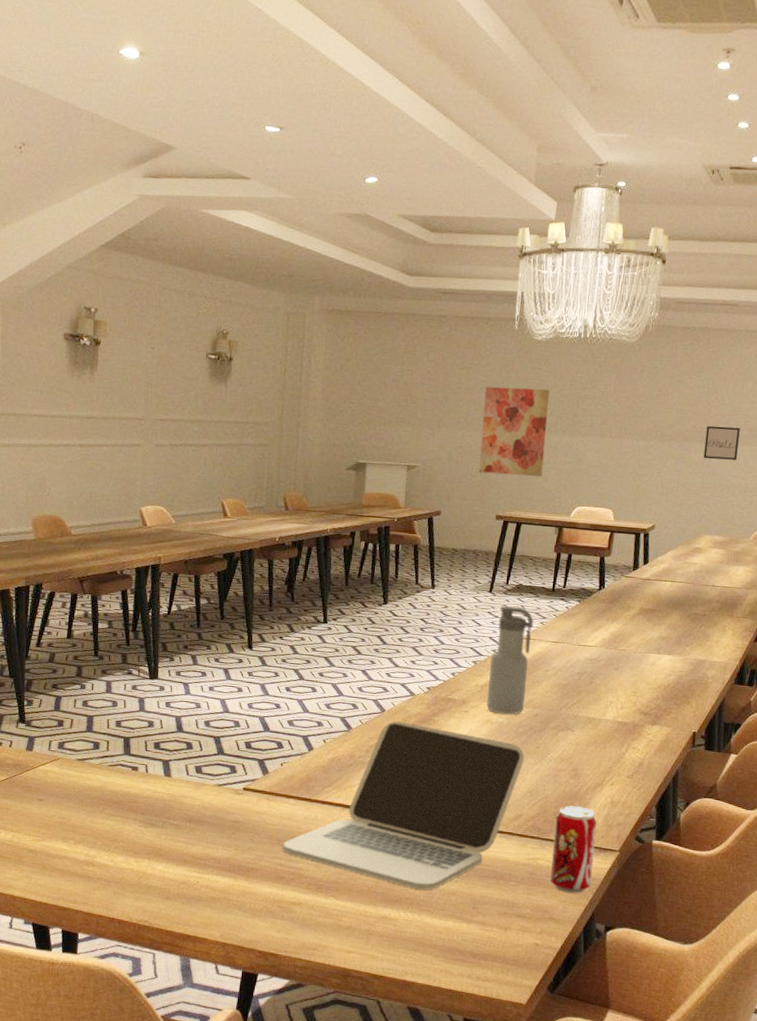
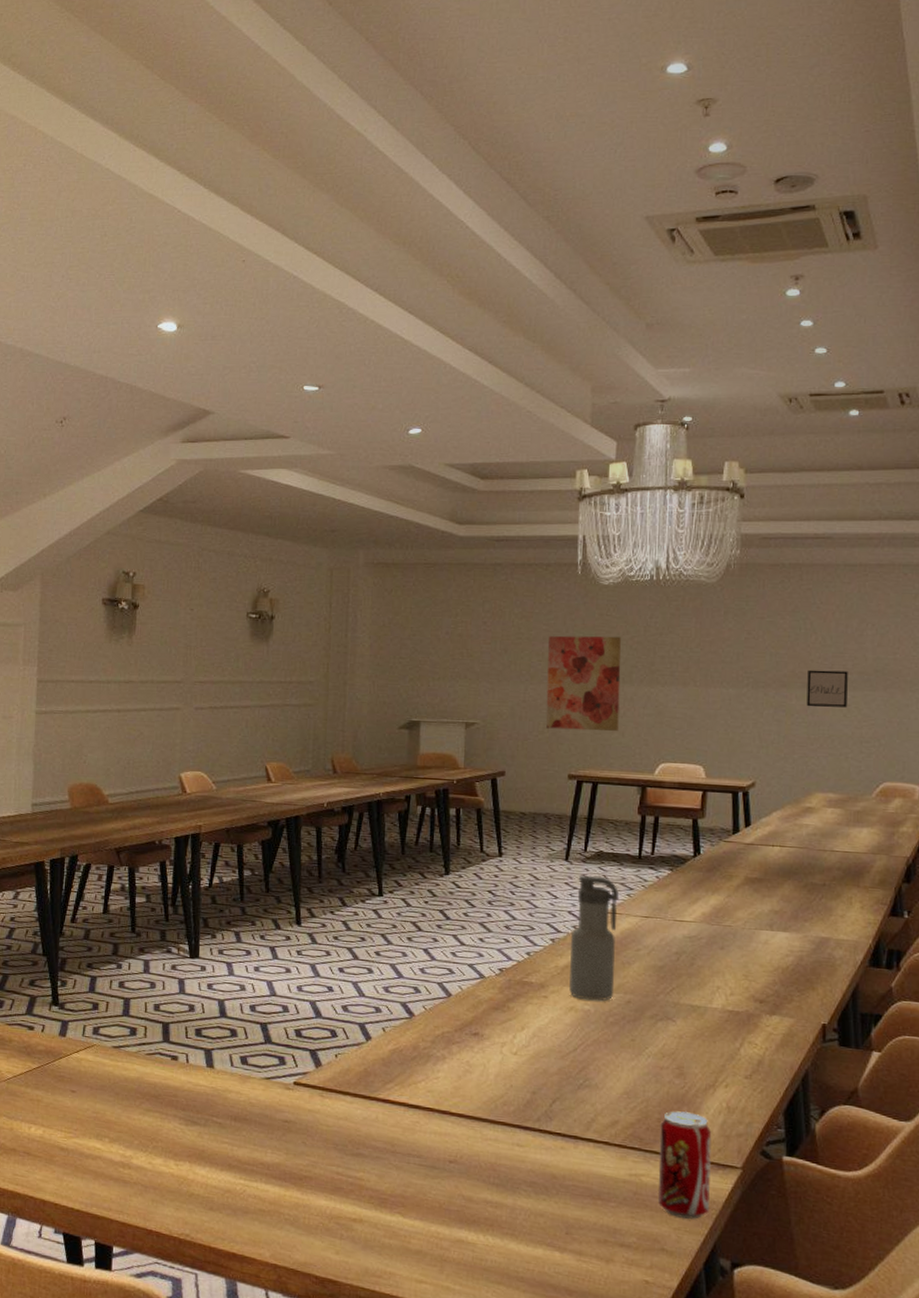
laptop: present [283,721,524,890] -> none [340,1007,617,1209]

